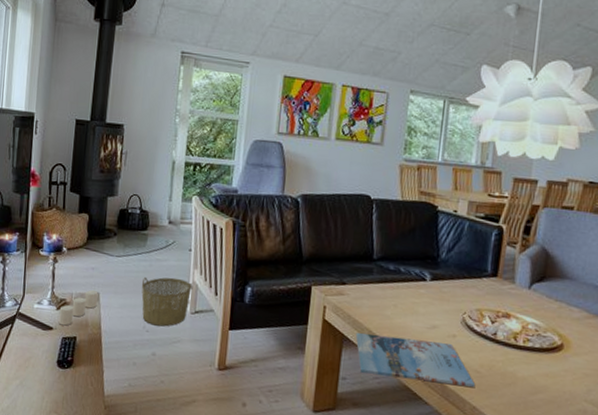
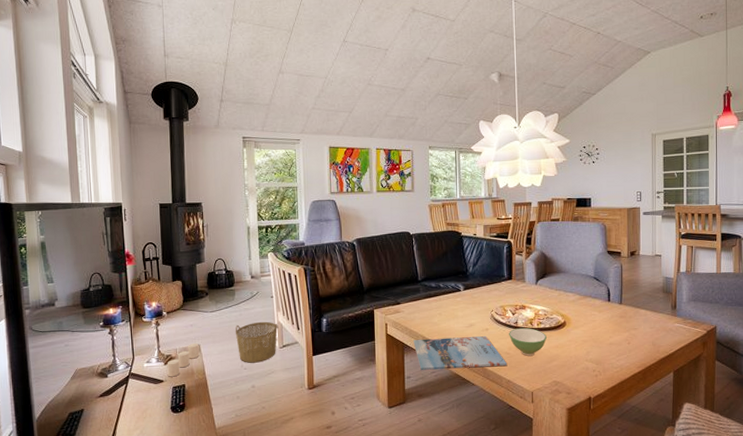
bowl: none [482,341,534,381] -> present [509,328,547,356]

